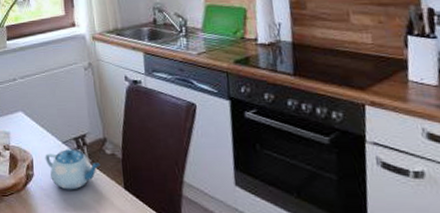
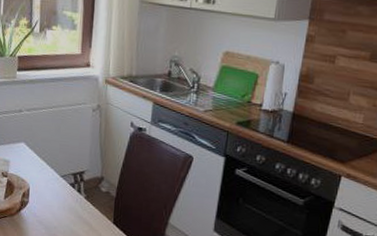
teapot: present [45,148,100,190] -> none [41,182,94,220]

